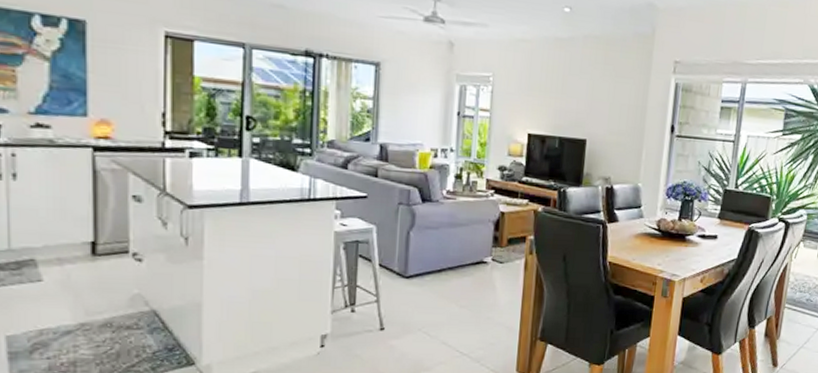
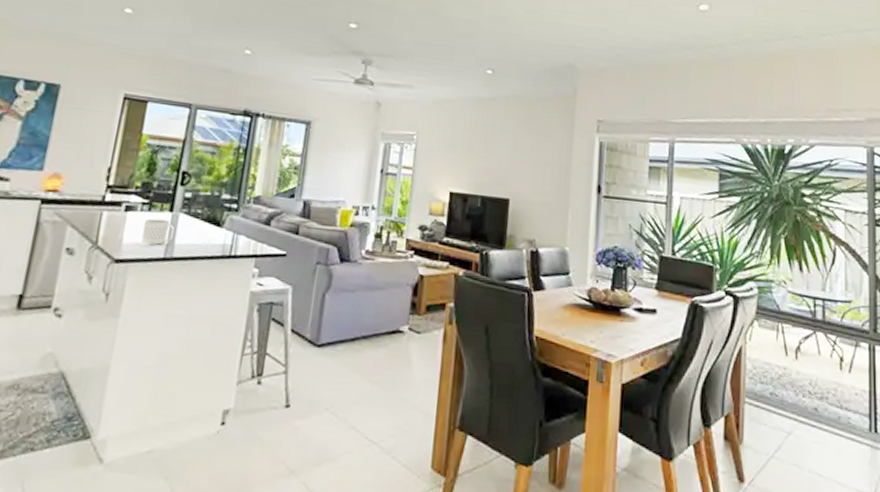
mug: none [213,164,248,191] -> present [141,218,175,245]

